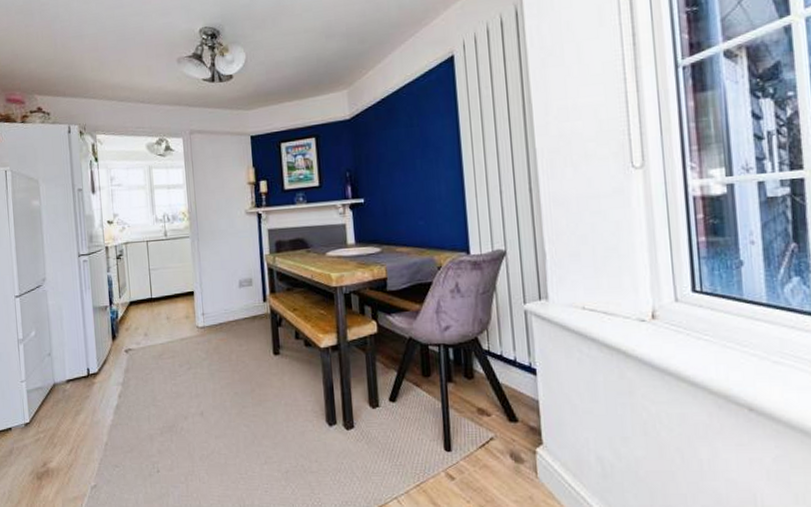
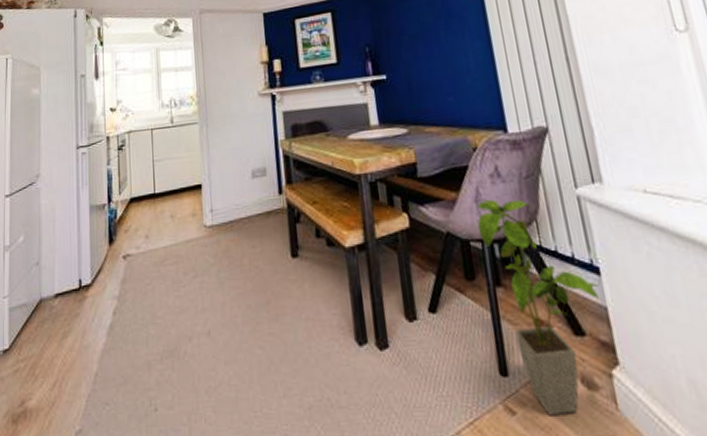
house plant: none [436,312,534,481] -> present [477,199,600,416]

